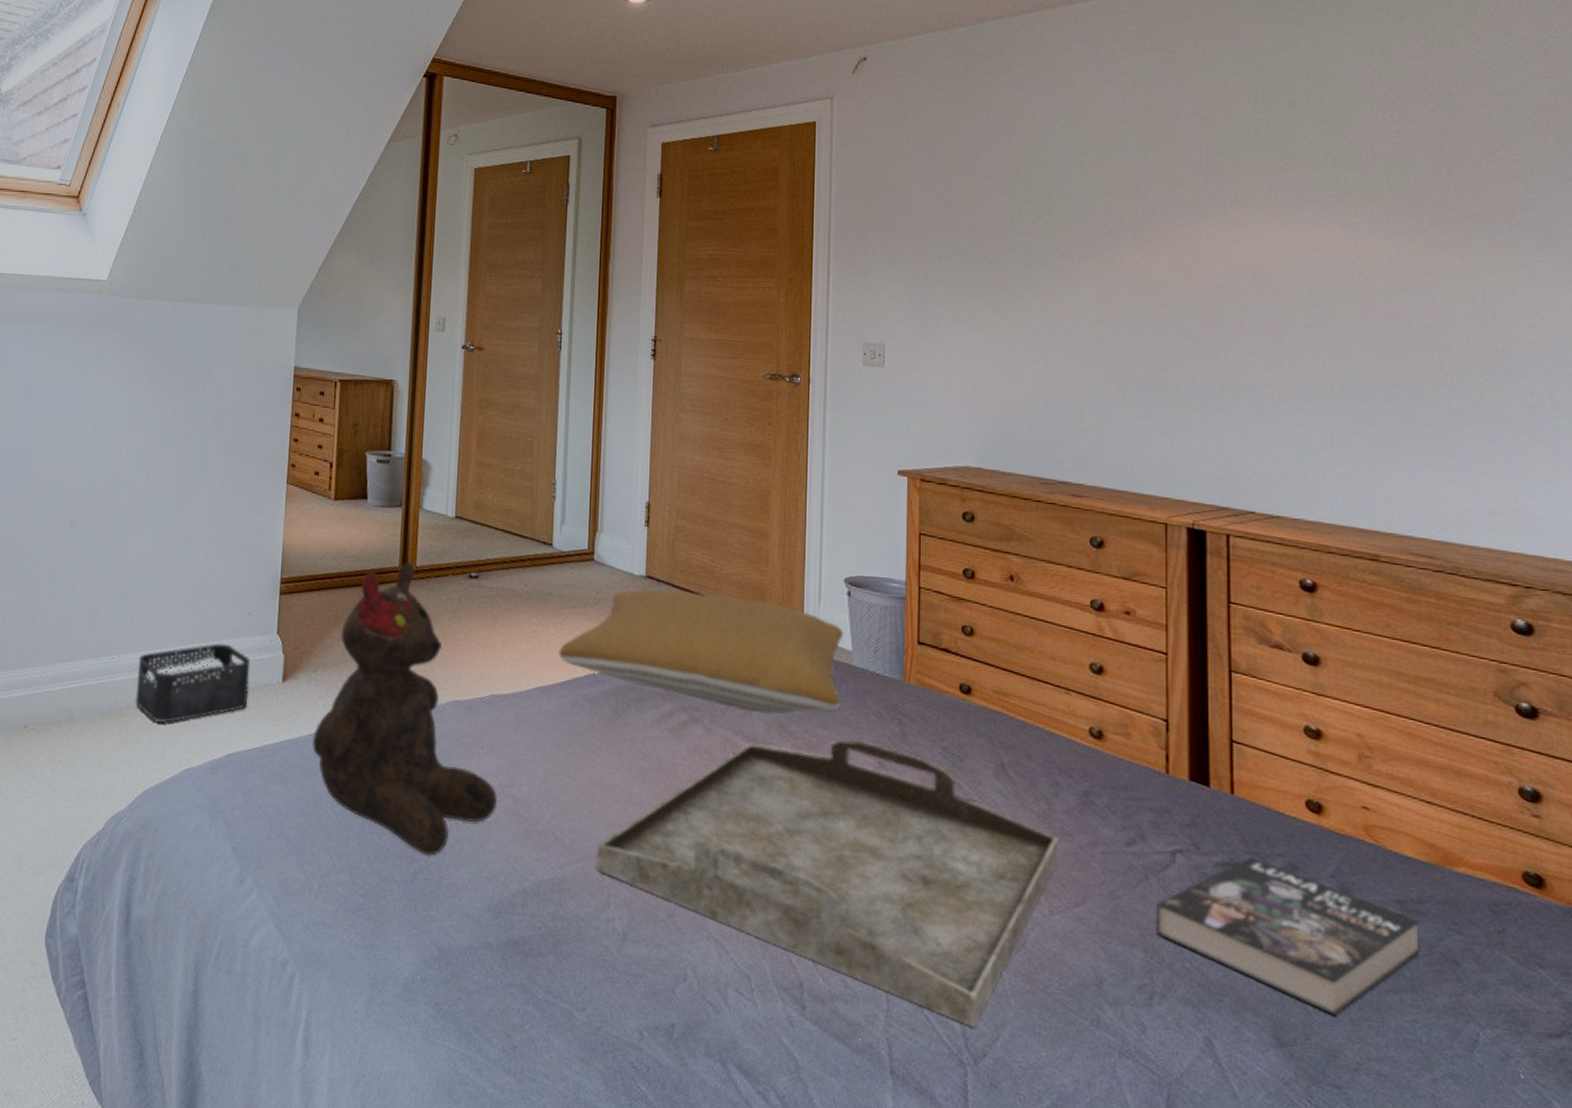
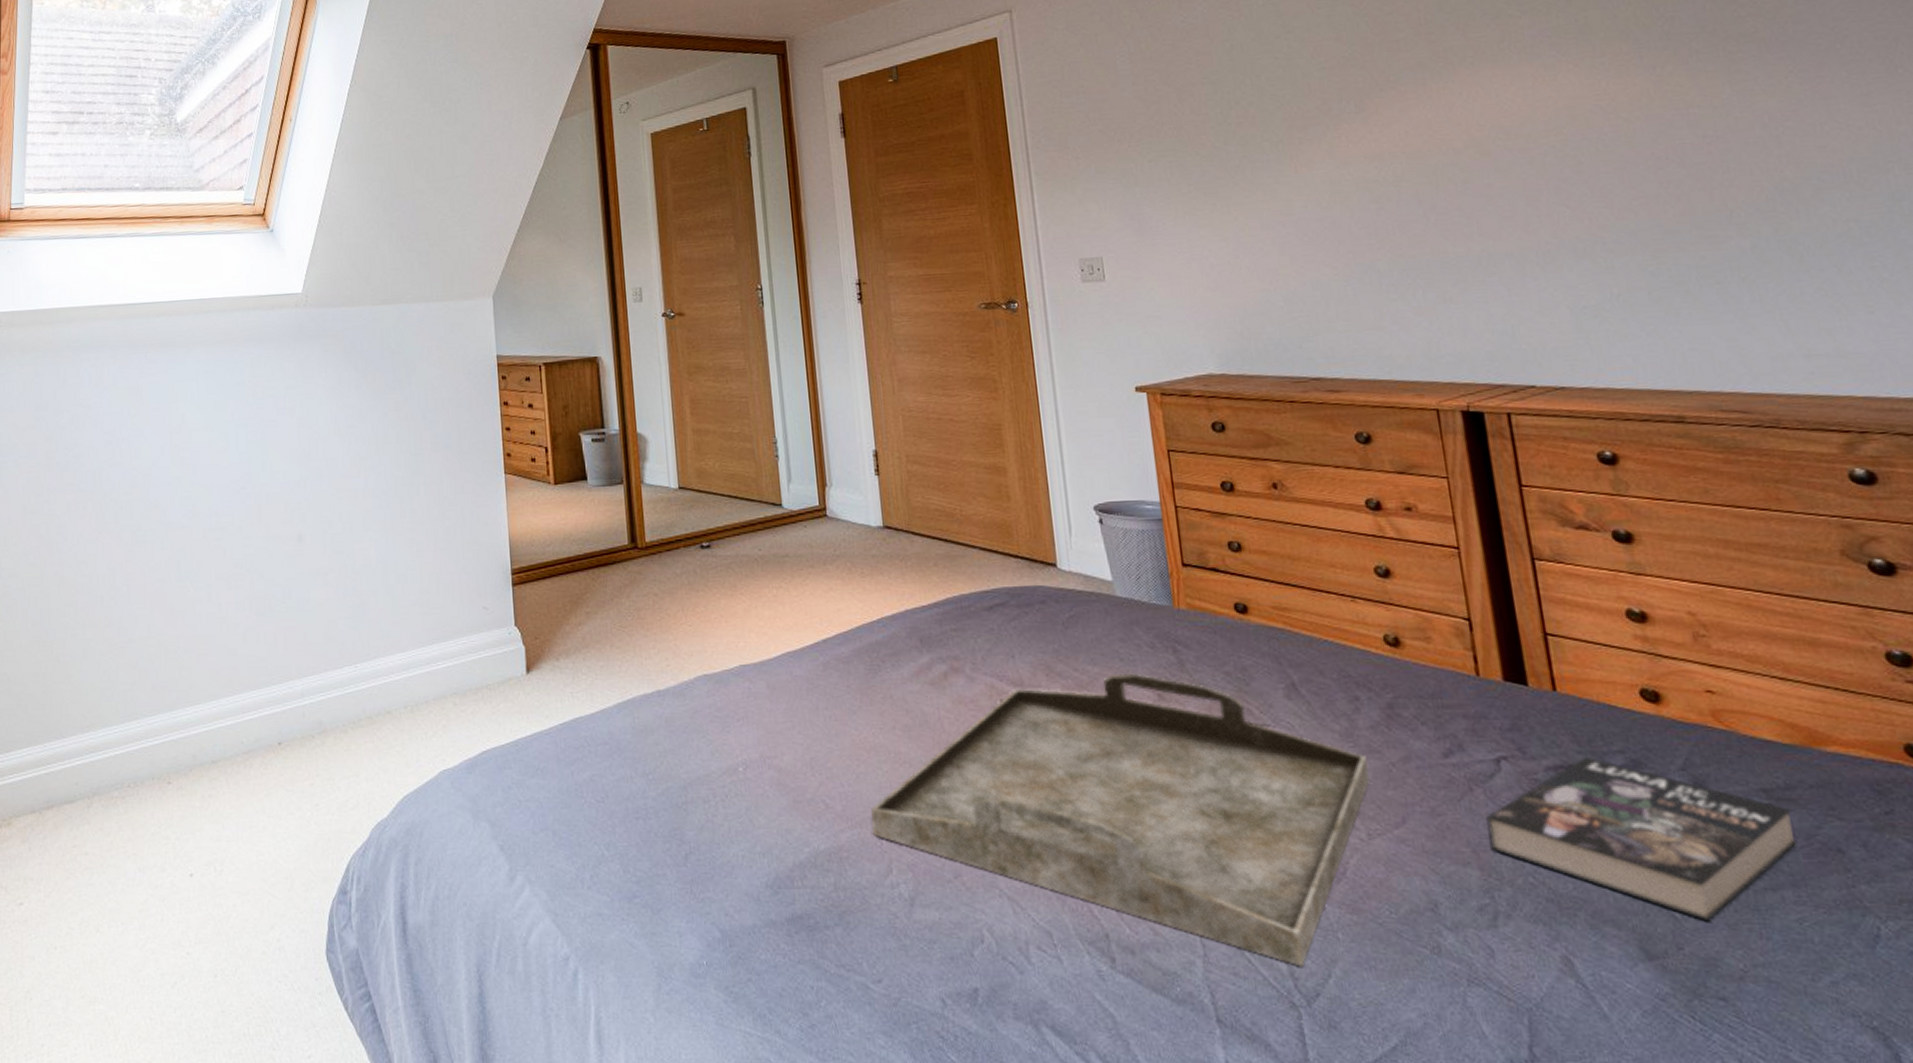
storage bin: present [135,643,251,723] -> none [381,641,495,726]
teddy bear: present [312,561,497,856] -> none [564,538,761,836]
pillow: present [558,589,843,715] -> none [803,537,1108,656]

